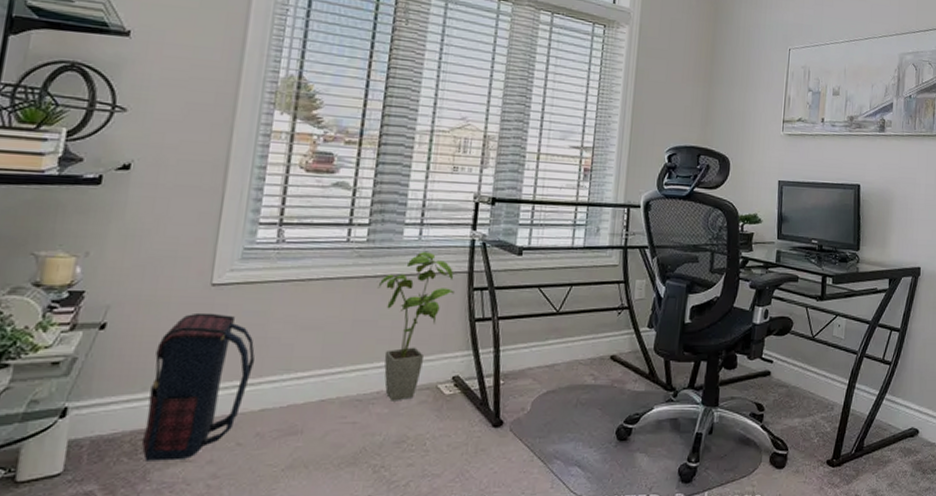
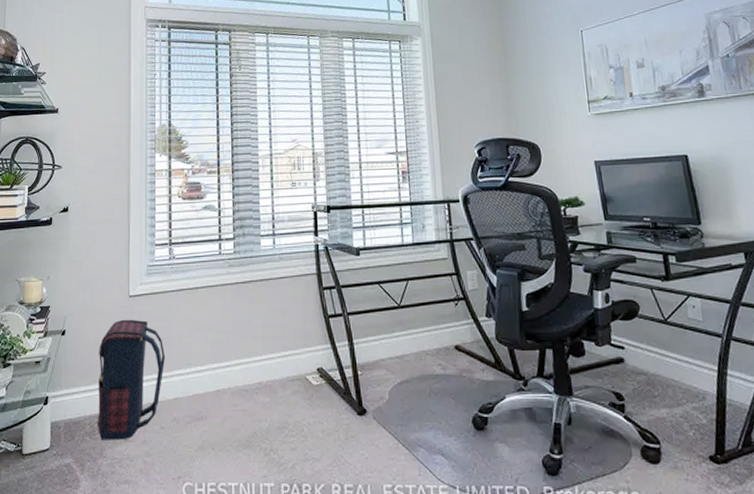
house plant: present [377,252,454,401] -> none [247,258,308,391]

